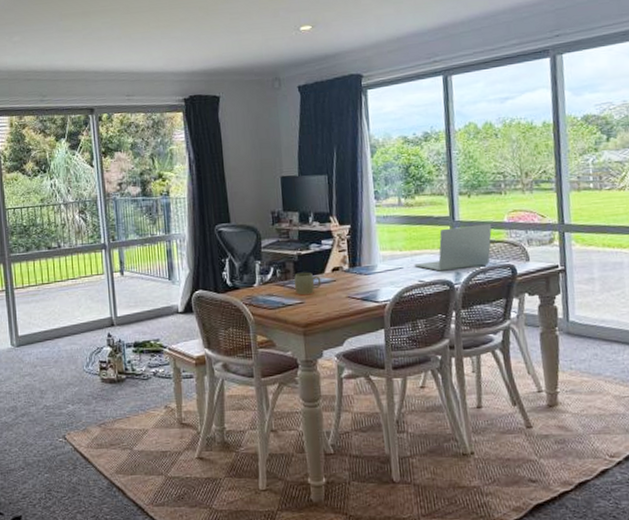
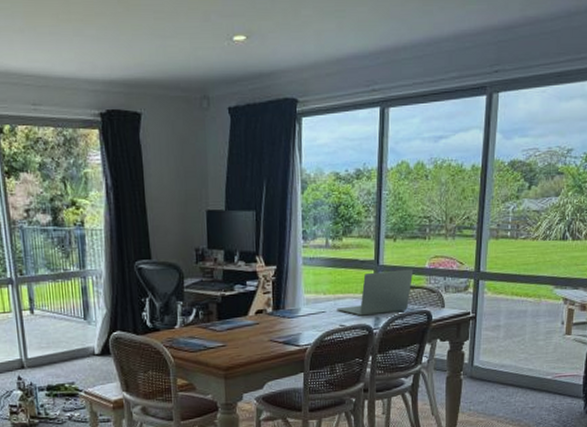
mug: present [293,272,322,296] -> none [216,314,245,339]

